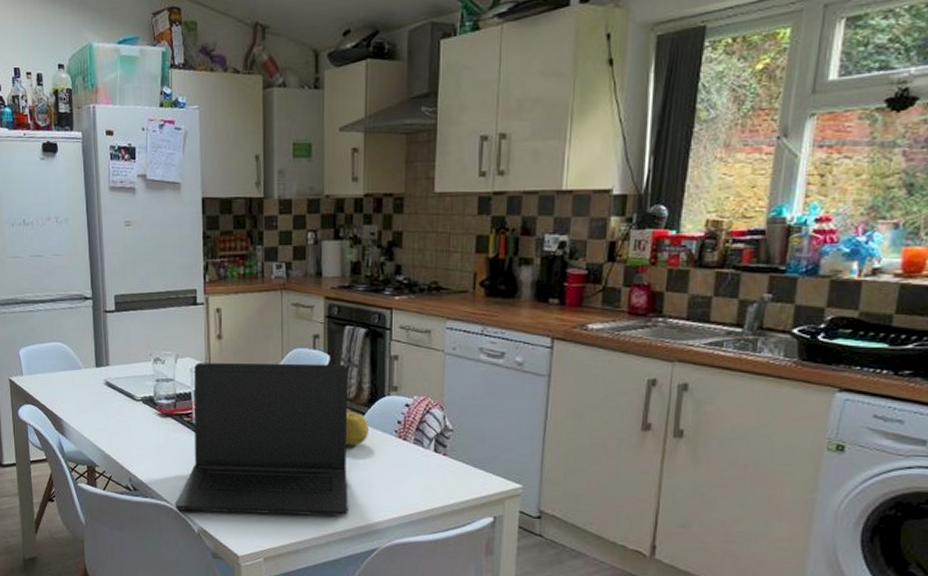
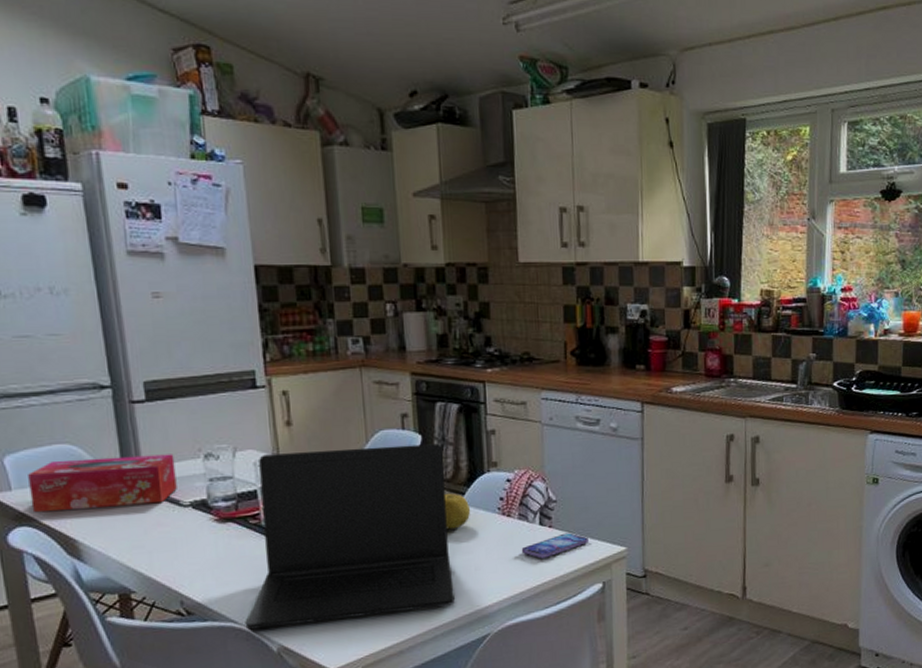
tissue box: none [34,355,133,396] -> present [28,454,177,513]
smartphone: none [414,463,482,485] -> present [521,533,588,559]

